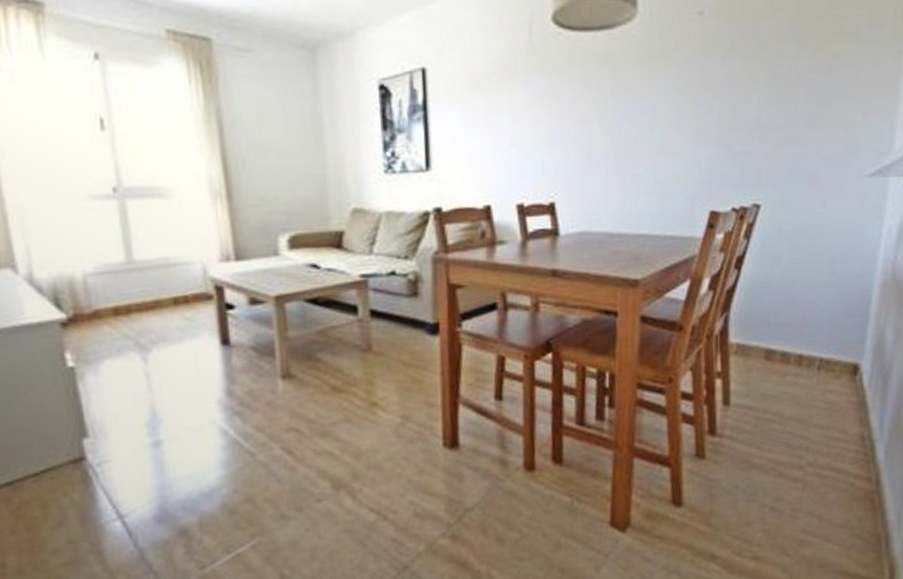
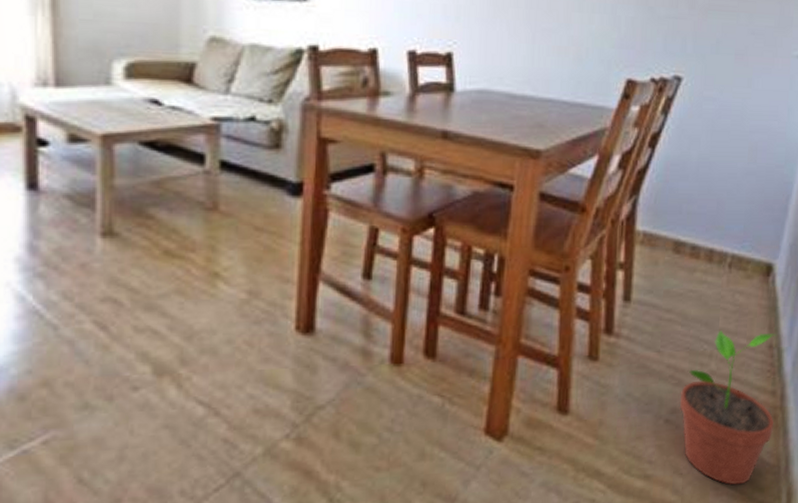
potted plant: none [782,425,872,563] -> present [679,330,776,485]

